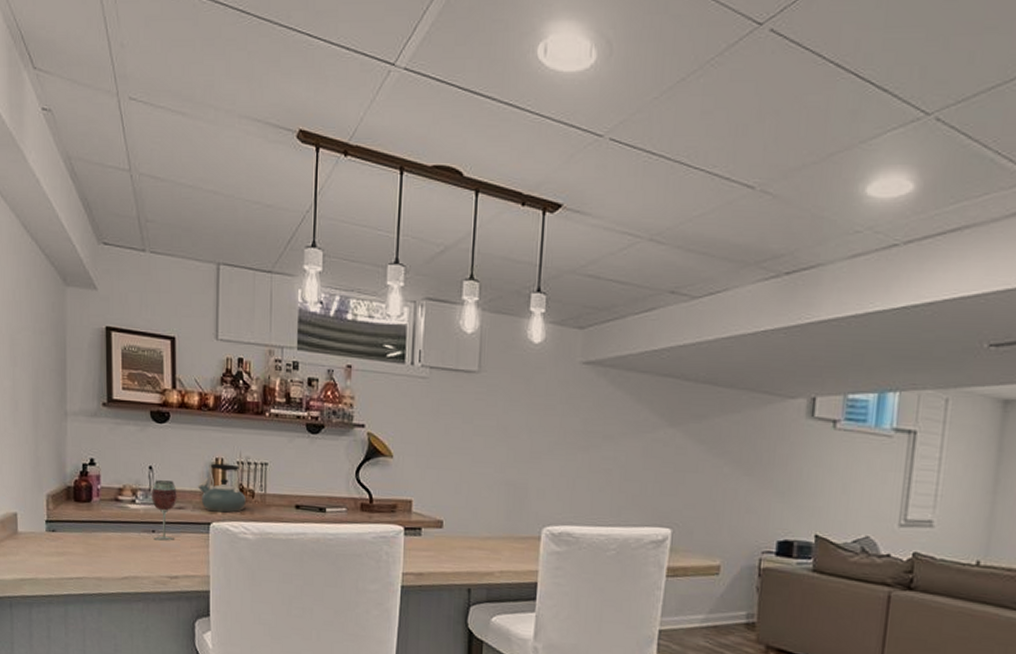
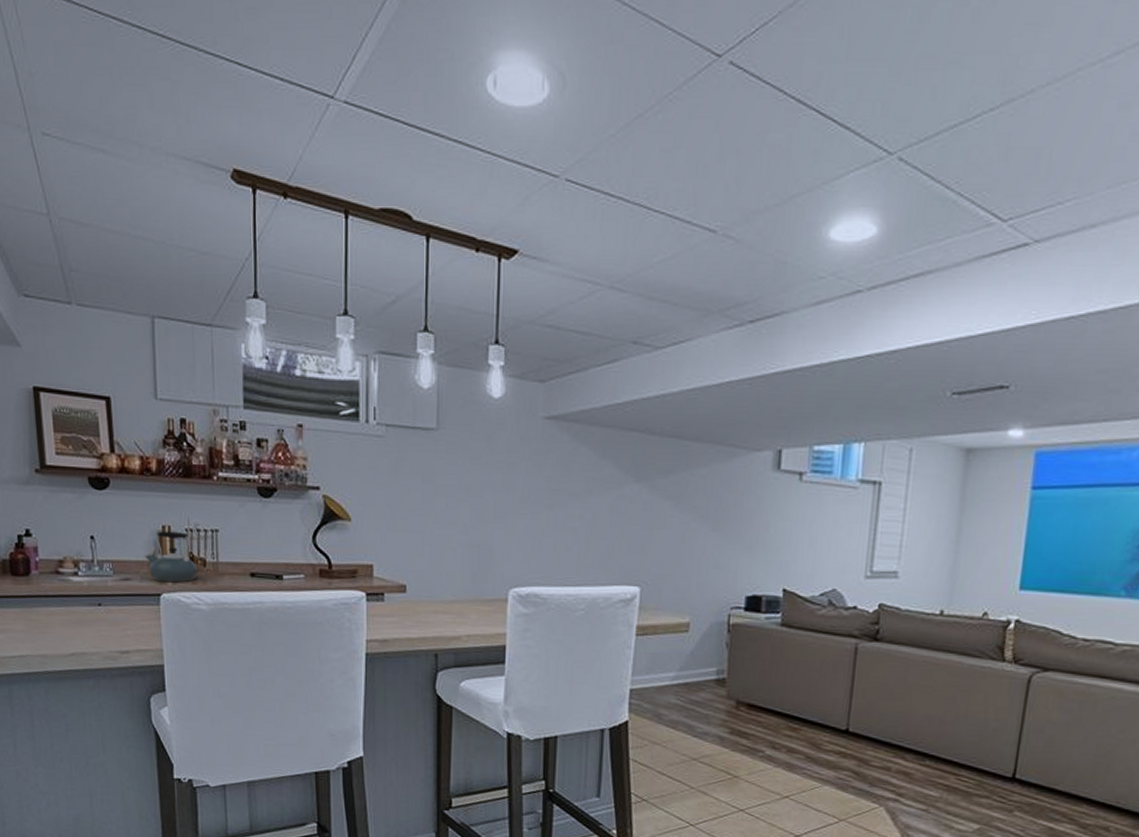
wineglass: present [151,480,178,541] -> none [94,550,124,615]

